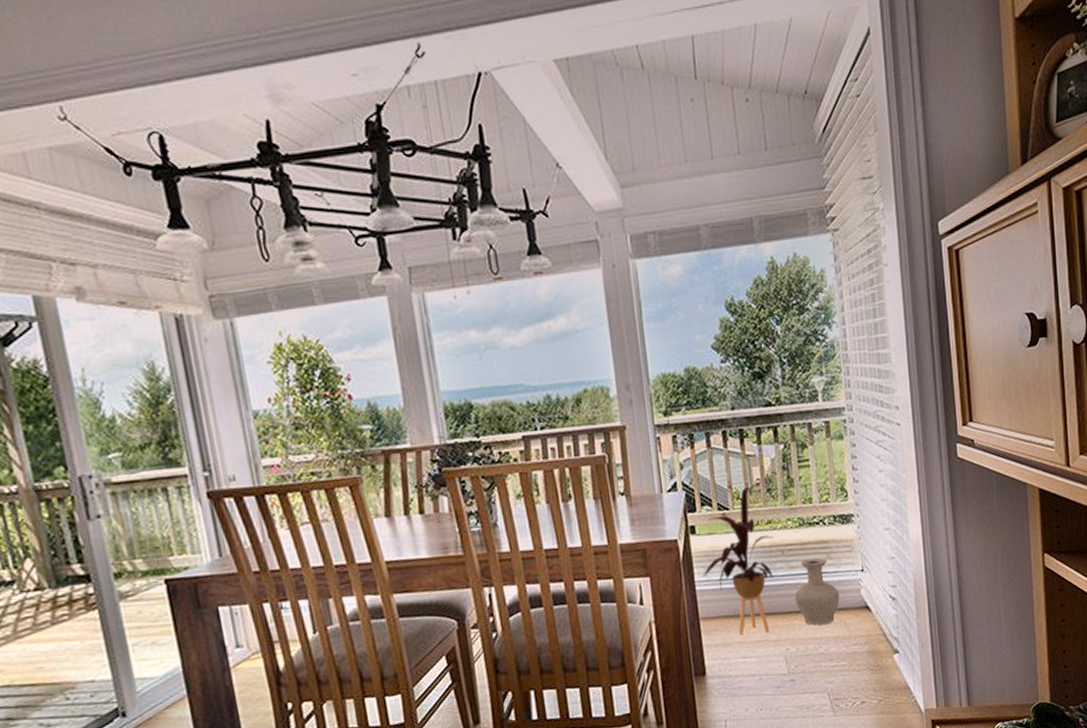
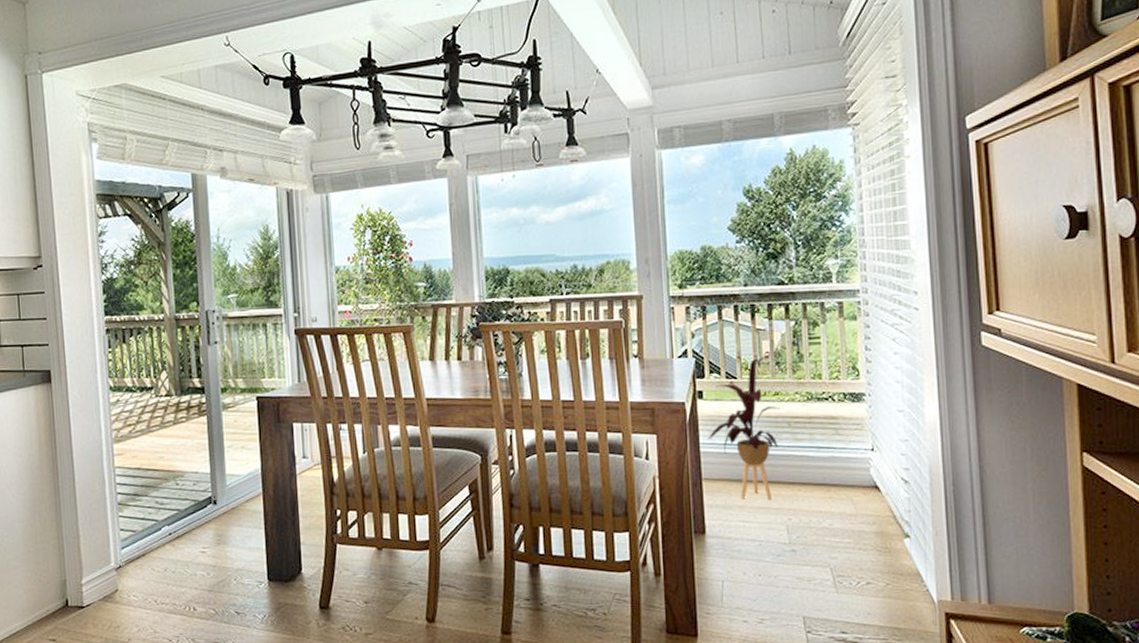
vase: present [795,558,840,626] -> none [800,432,847,499]

